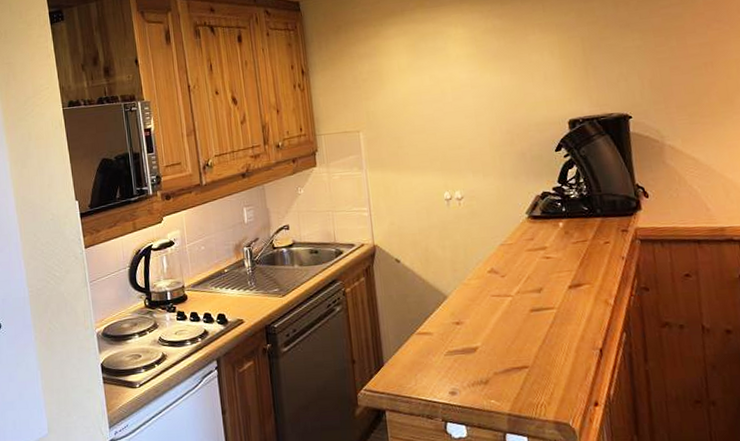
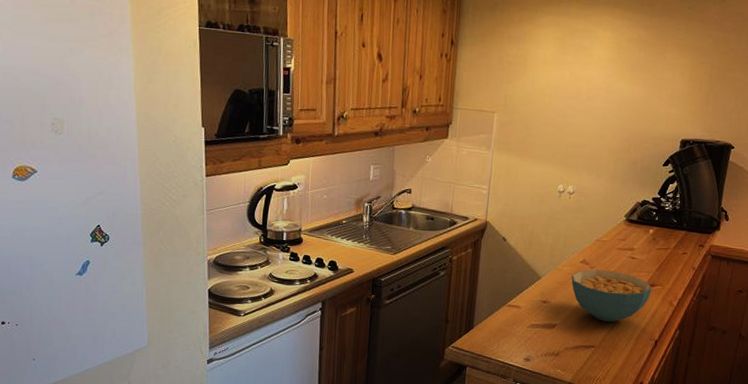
cereal bowl: none [482,276,580,336] -> present [571,269,652,322]

